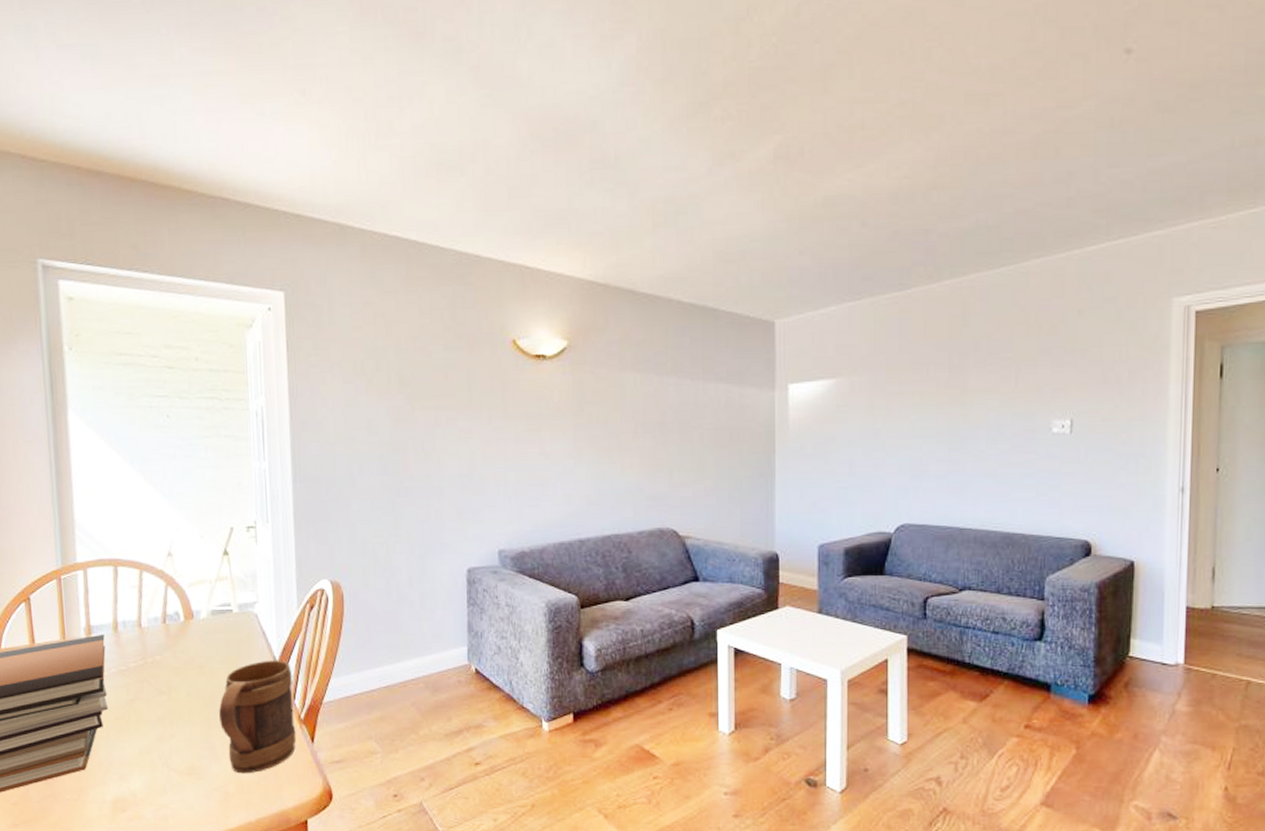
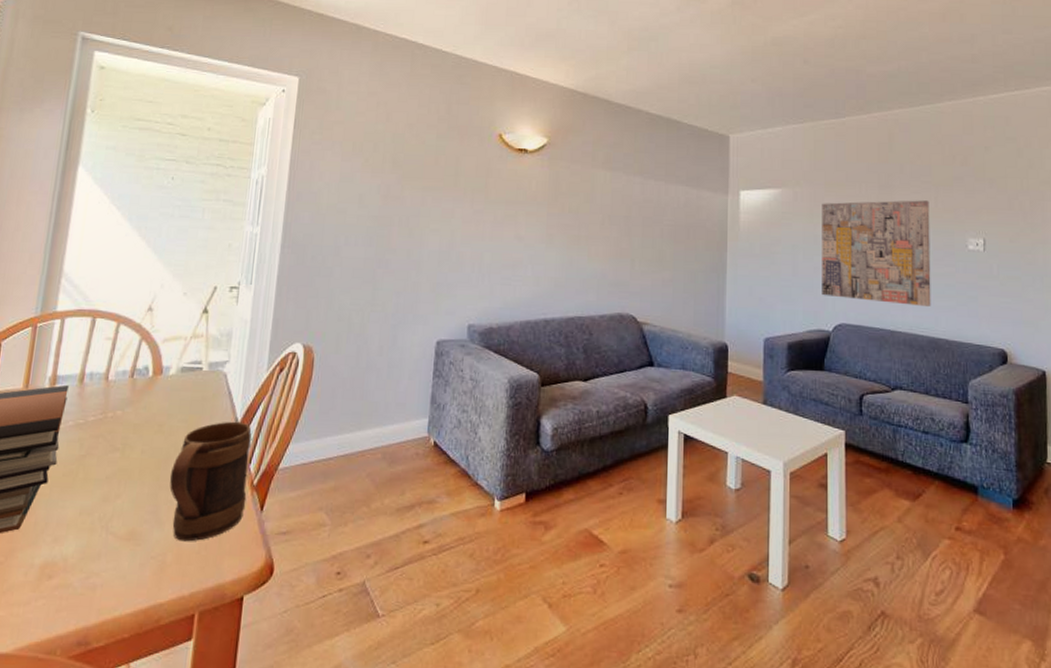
wall art: none [882,380,1009,500] -> present [822,200,931,306]

